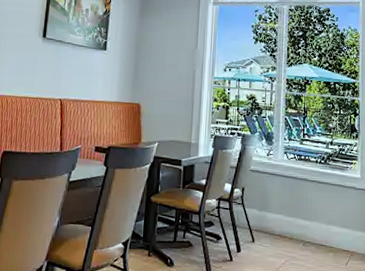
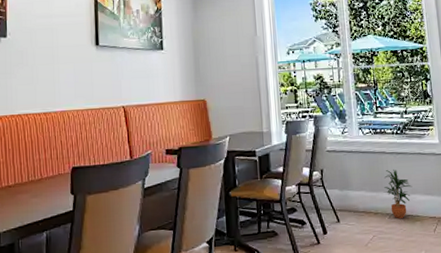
potted plant: none [302,197,330,247] -> present [384,169,413,218]

